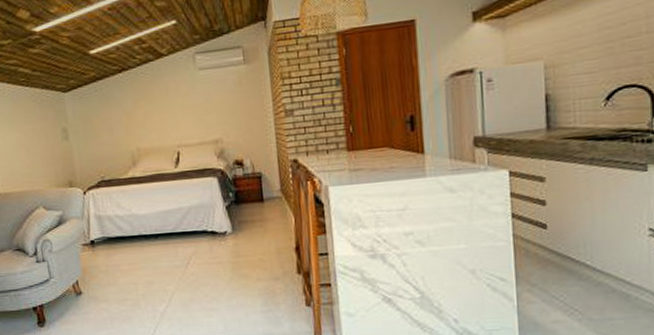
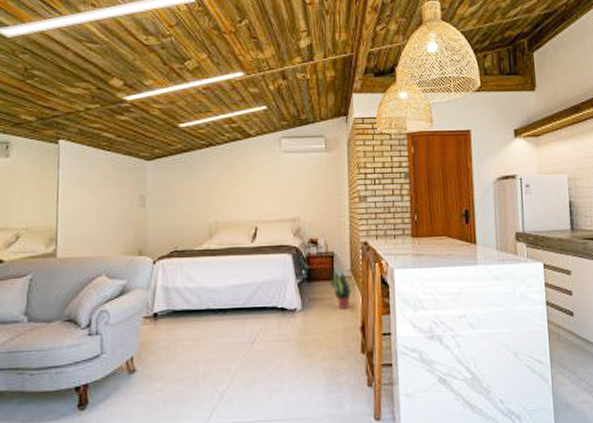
potted plant: none [259,190,288,230] -> present [330,269,357,309]

